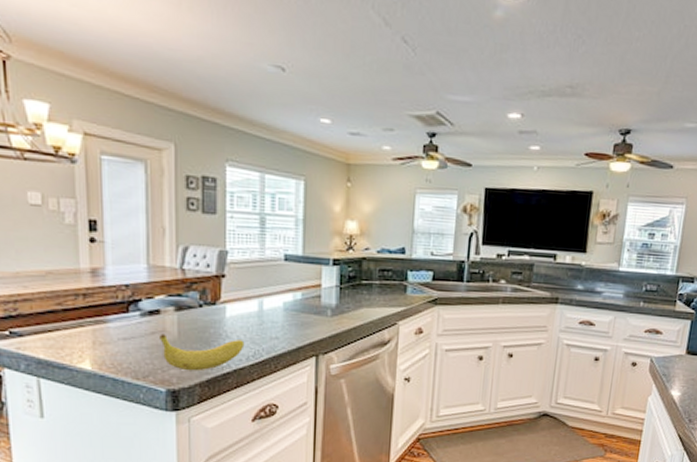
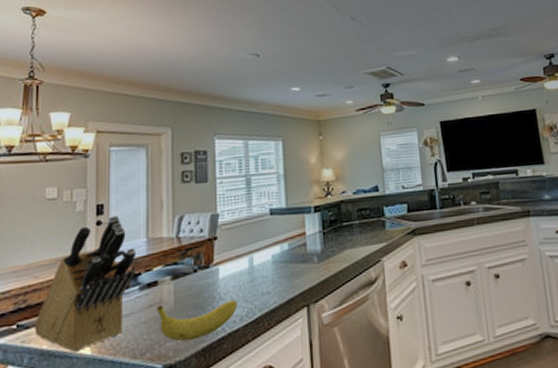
knife block: none [27,235,136,366] -> present [33,215,137,352]

